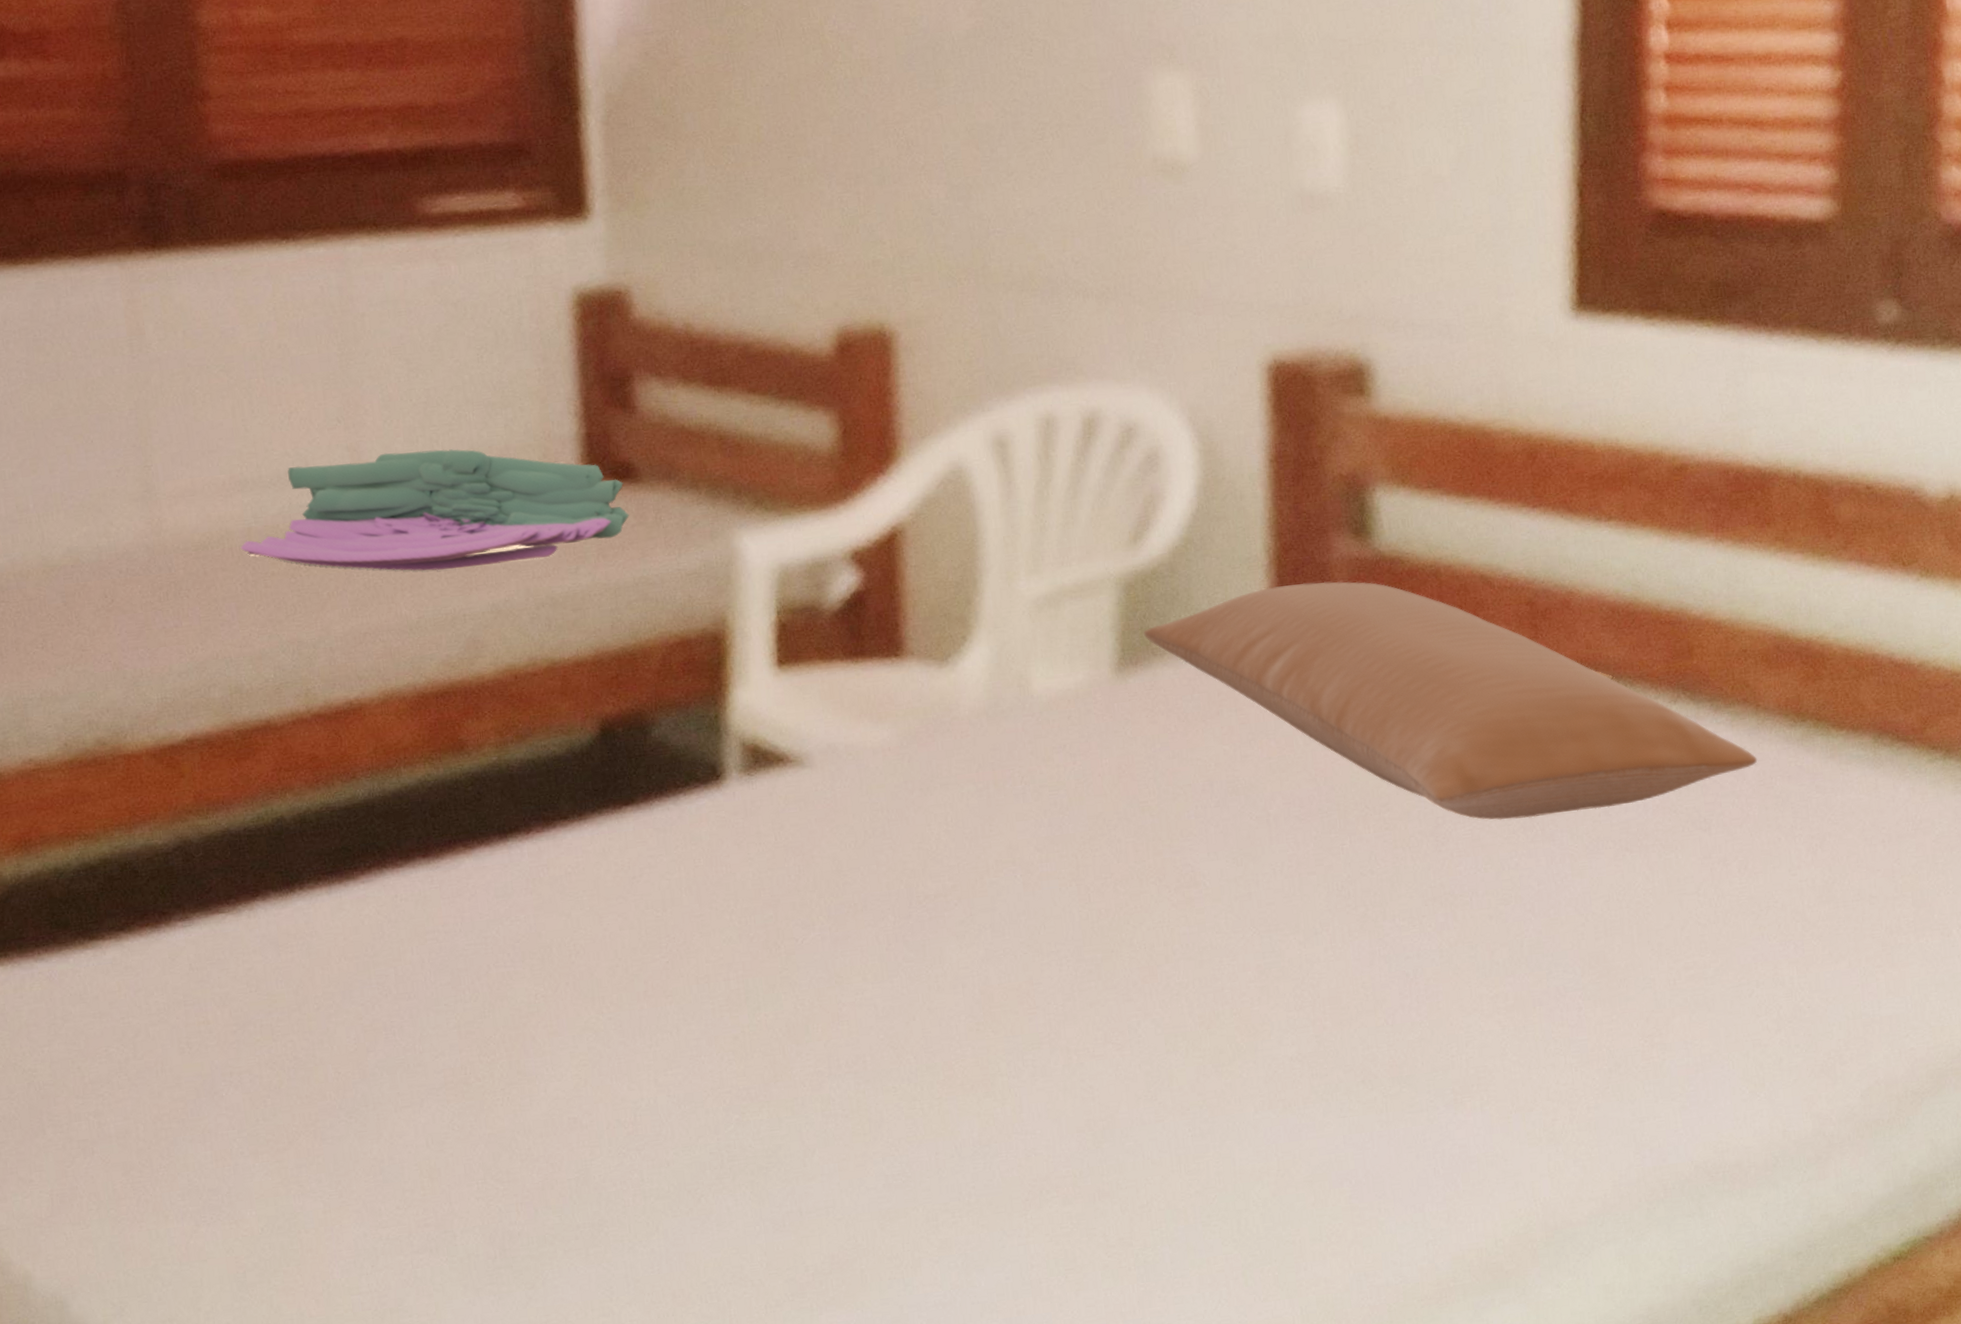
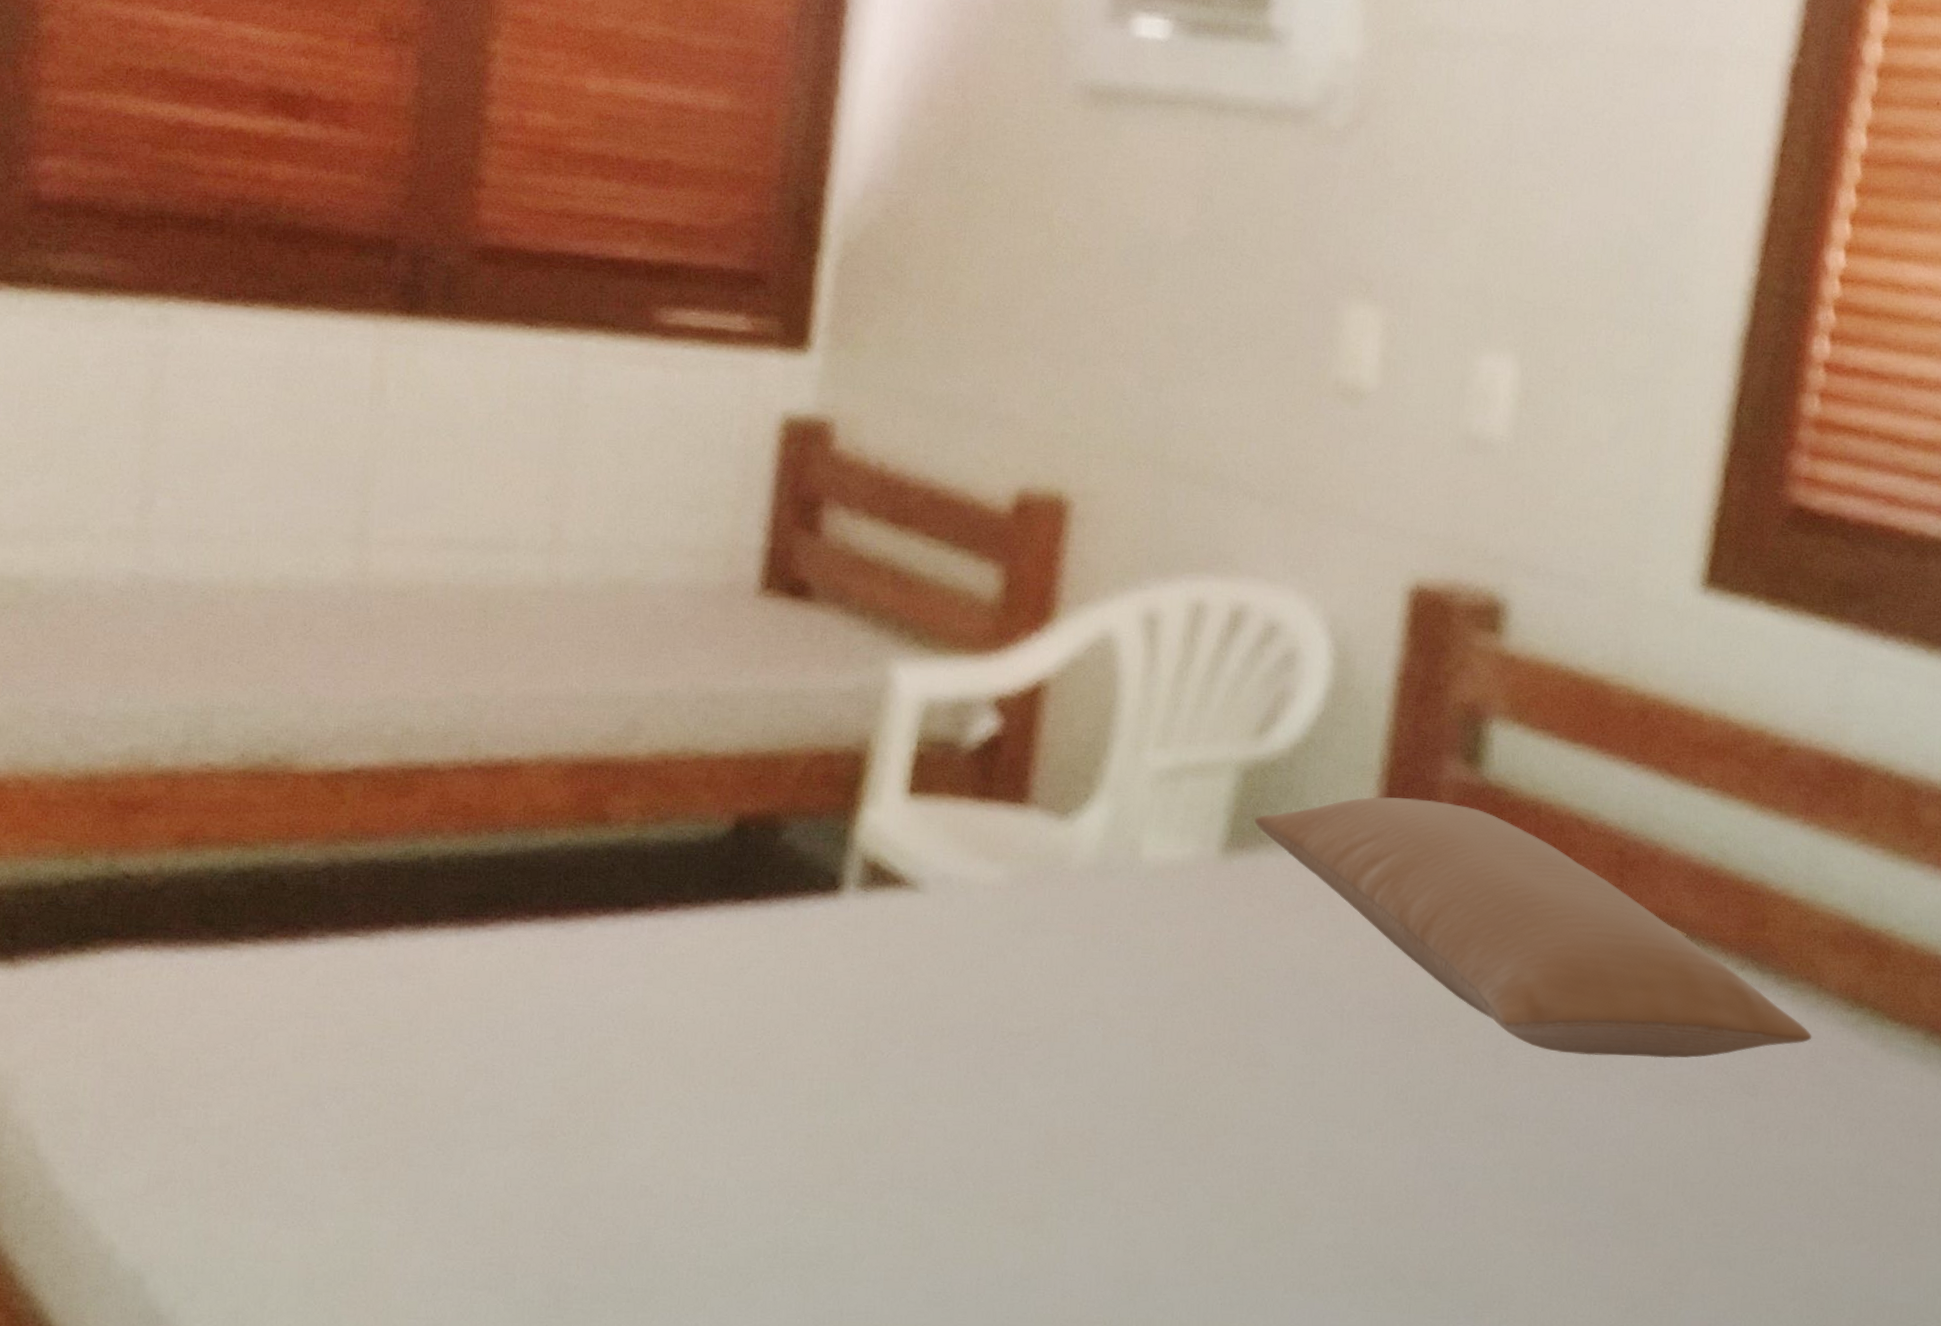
towel: present [240,449,629,571] -> none [435,534,797,657]

